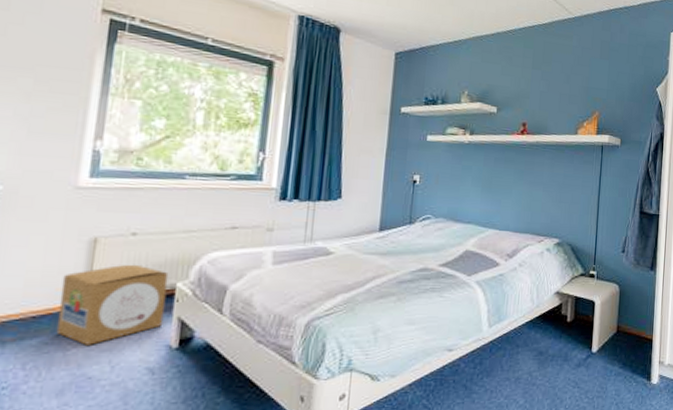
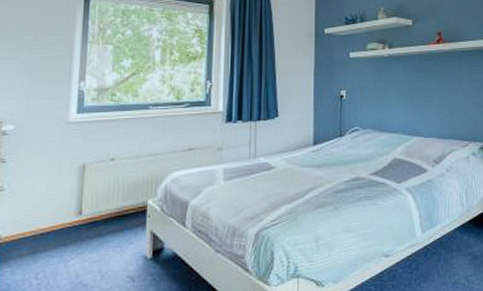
cardboard box: present [56,264,169,345] -> none [58,185,141,257]

